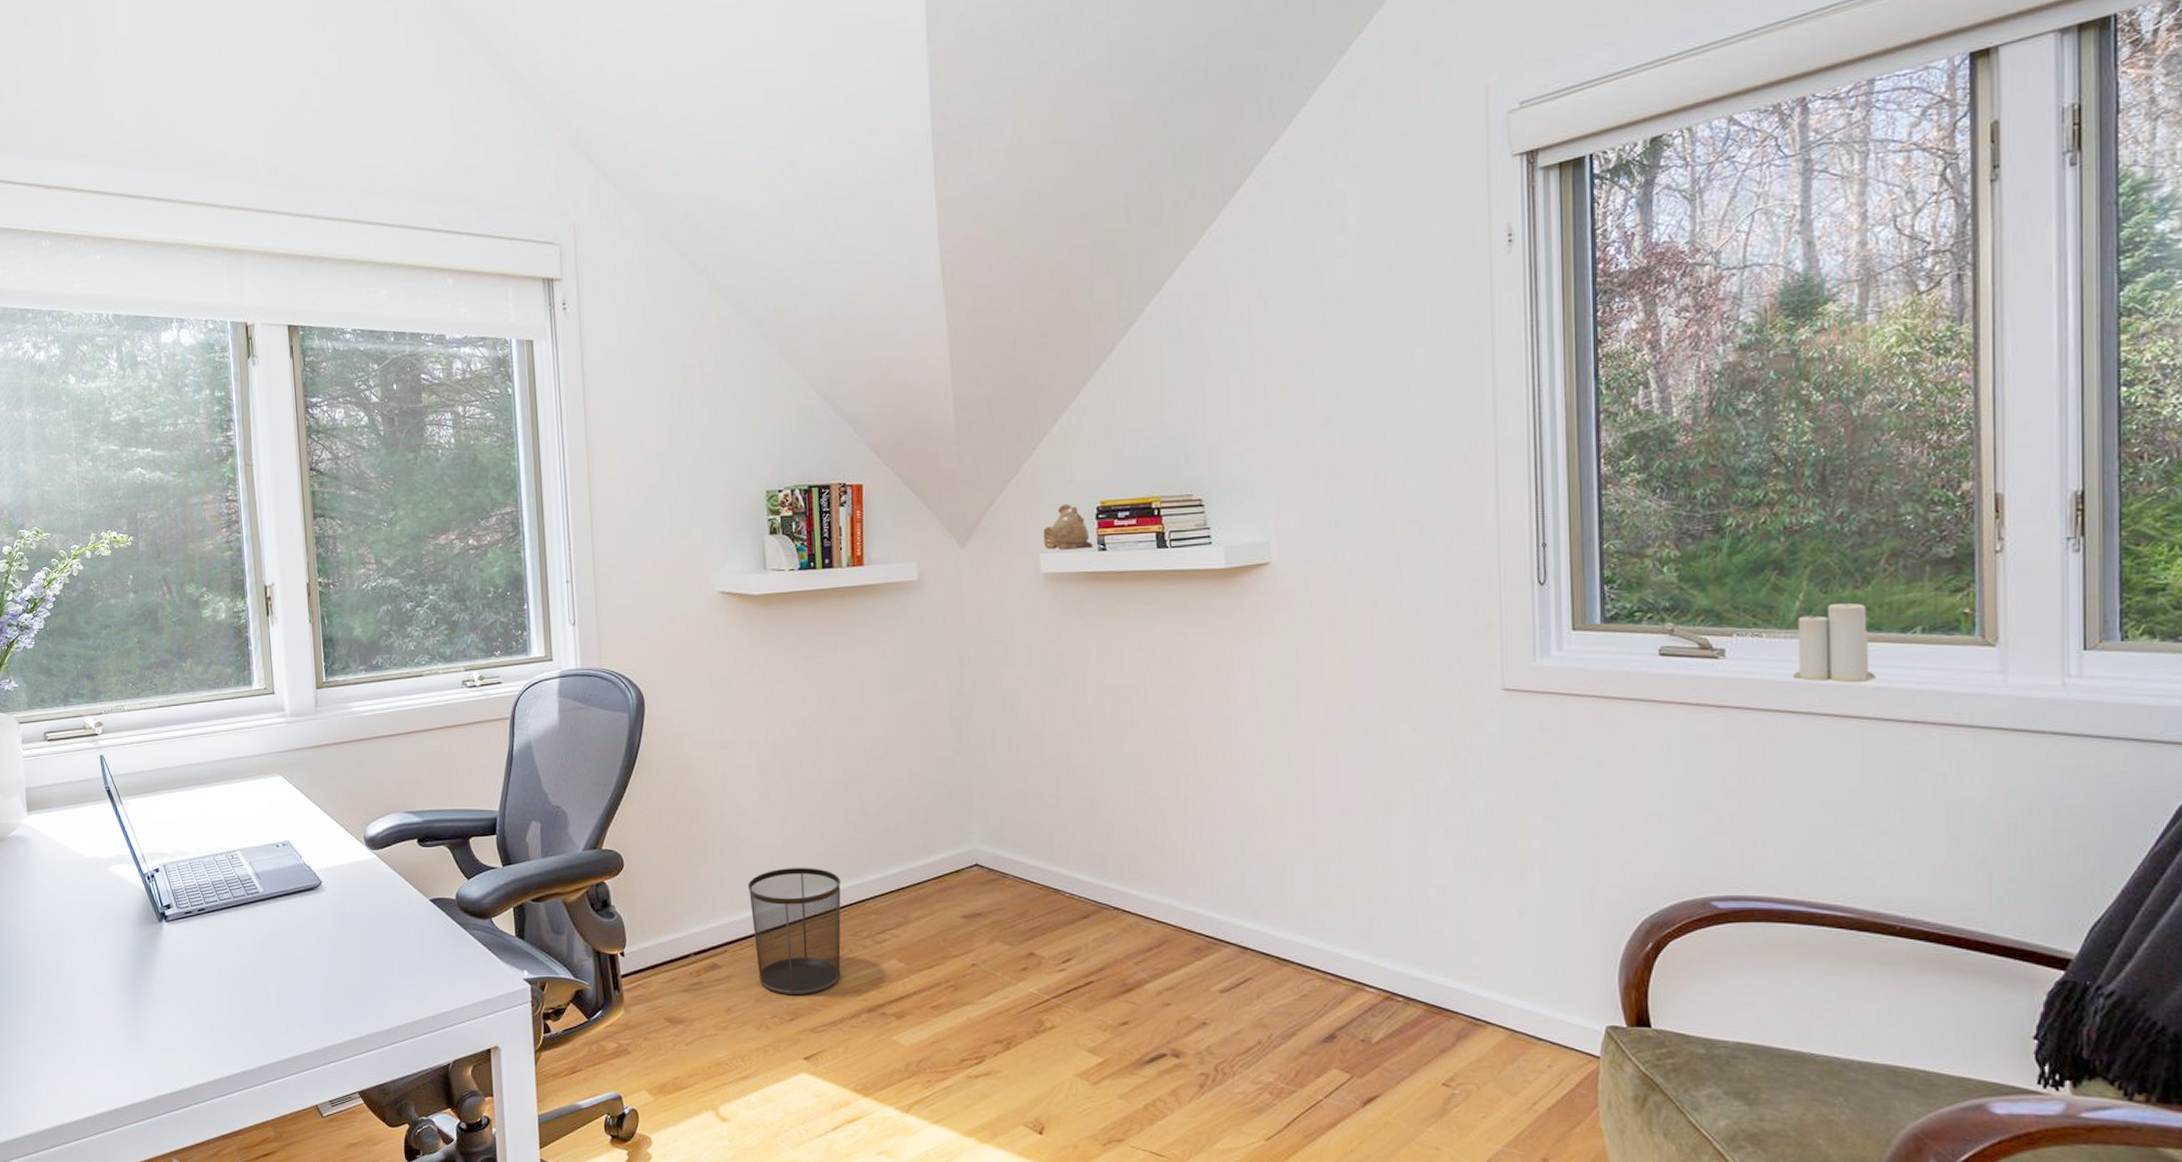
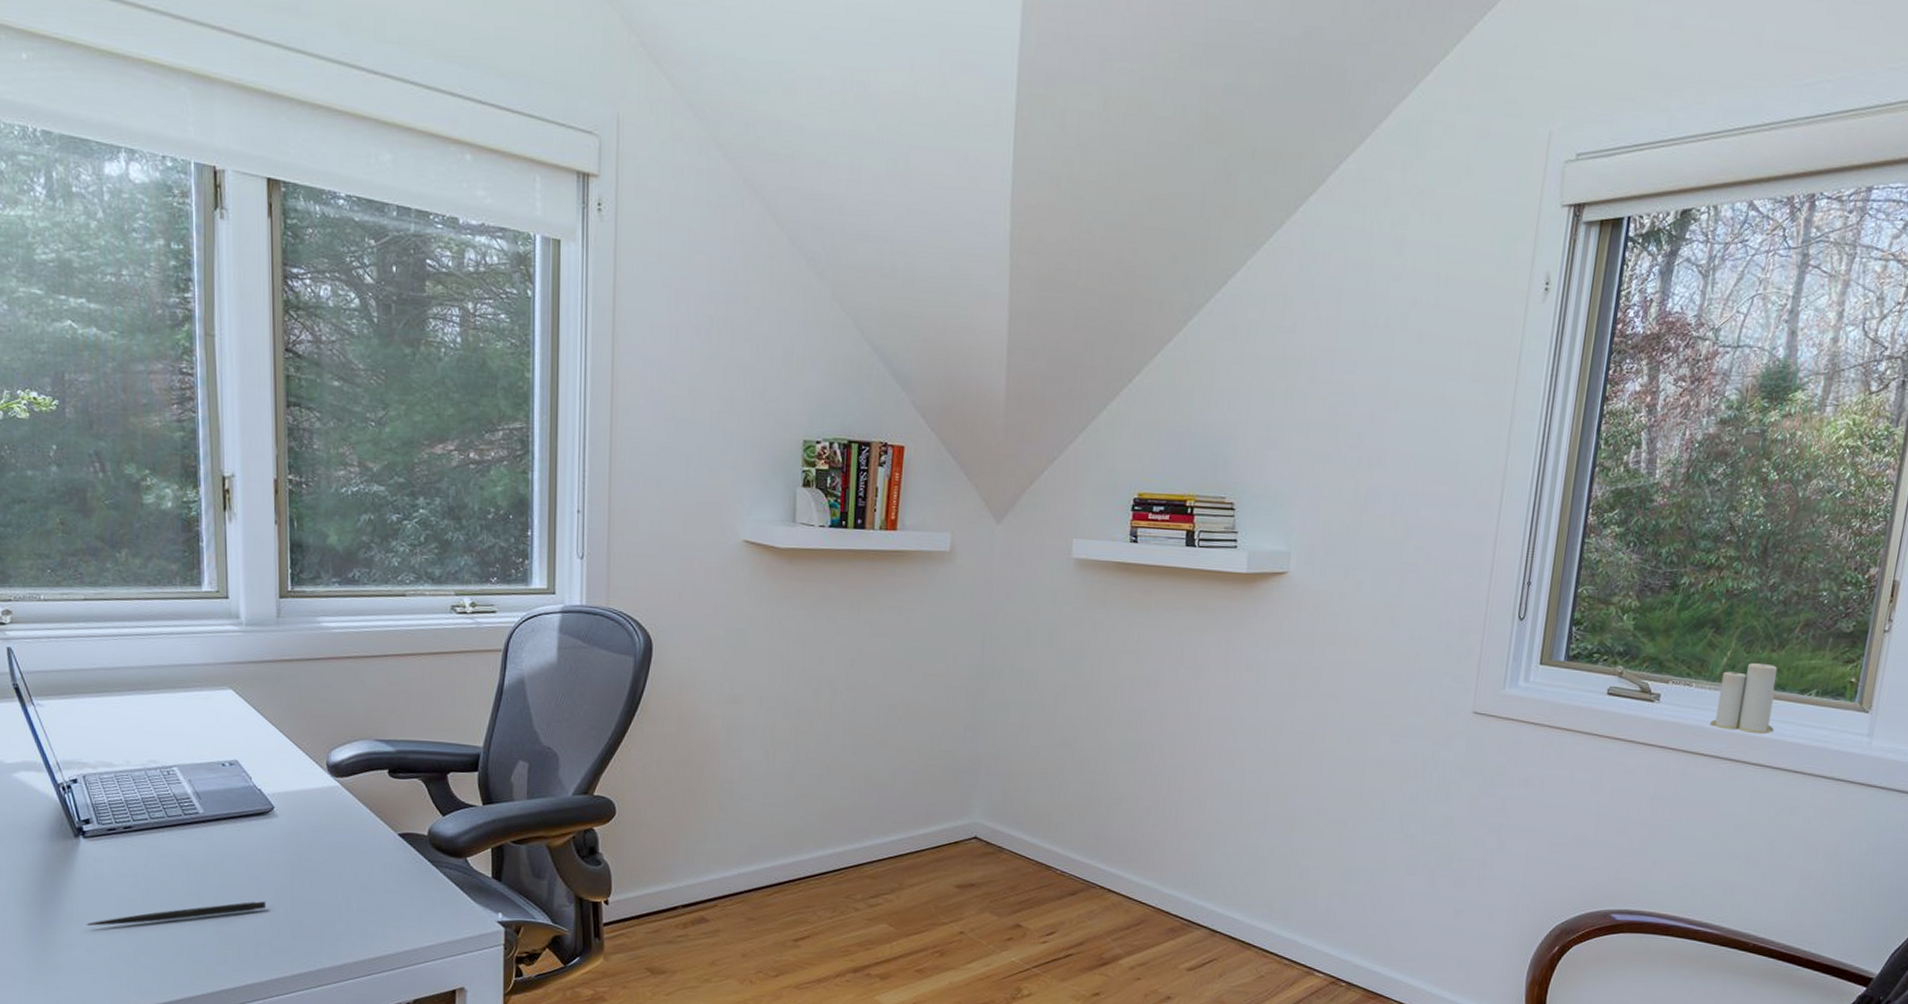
pen: none [171,972,320,1003] -> present [86,901,267,926]
waste bin: present [747,867,842,996] -> none [744,827,841,953]
decorative figurine: present [1043,503,1093,550] -> none [1078,491,1126,539]

